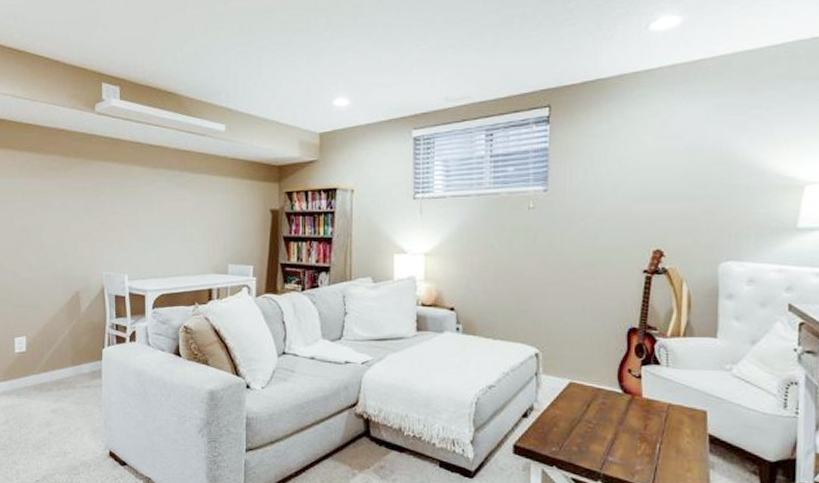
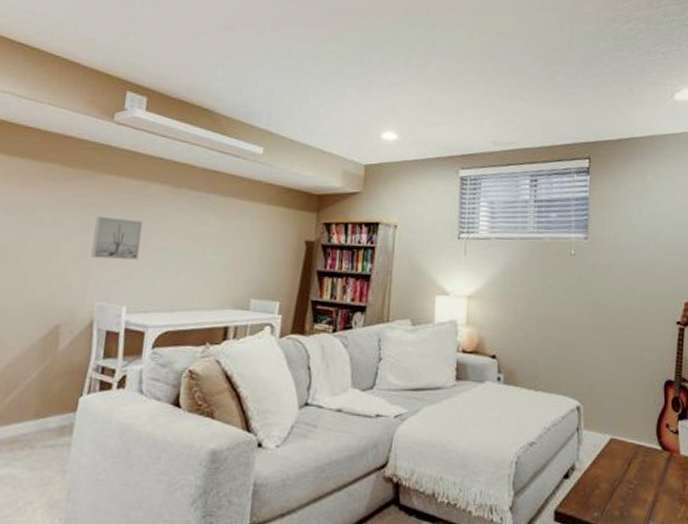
wall art: none [93,198,131,236] -> present [91,216,143,260]

